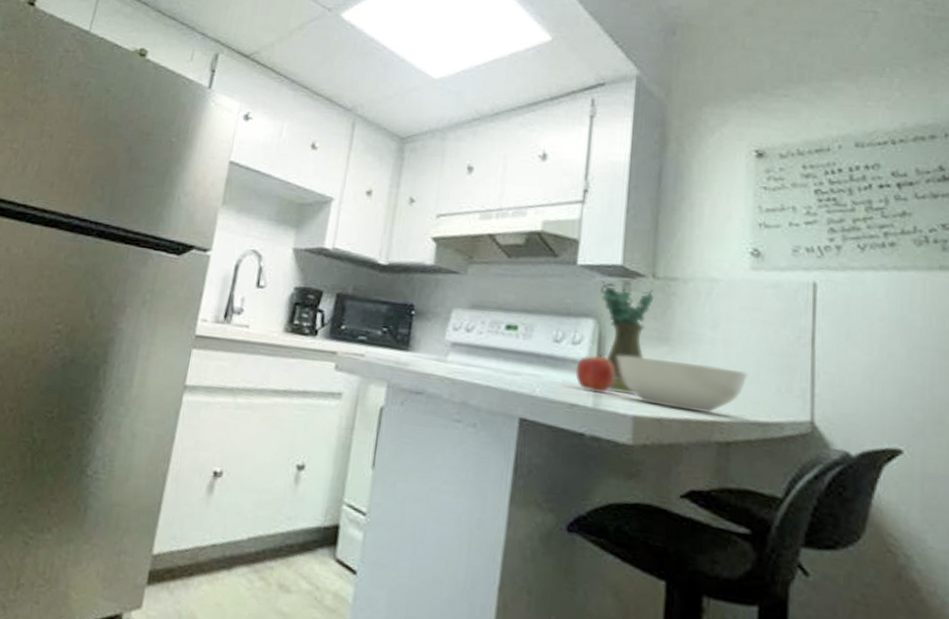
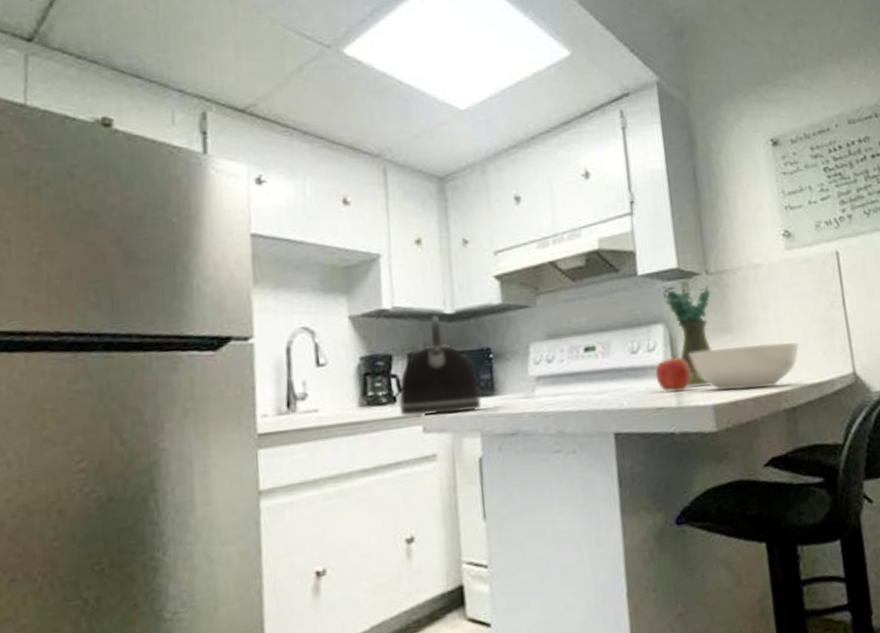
kettle: none [318,263,395,360] -> present [399,316,482,417]

